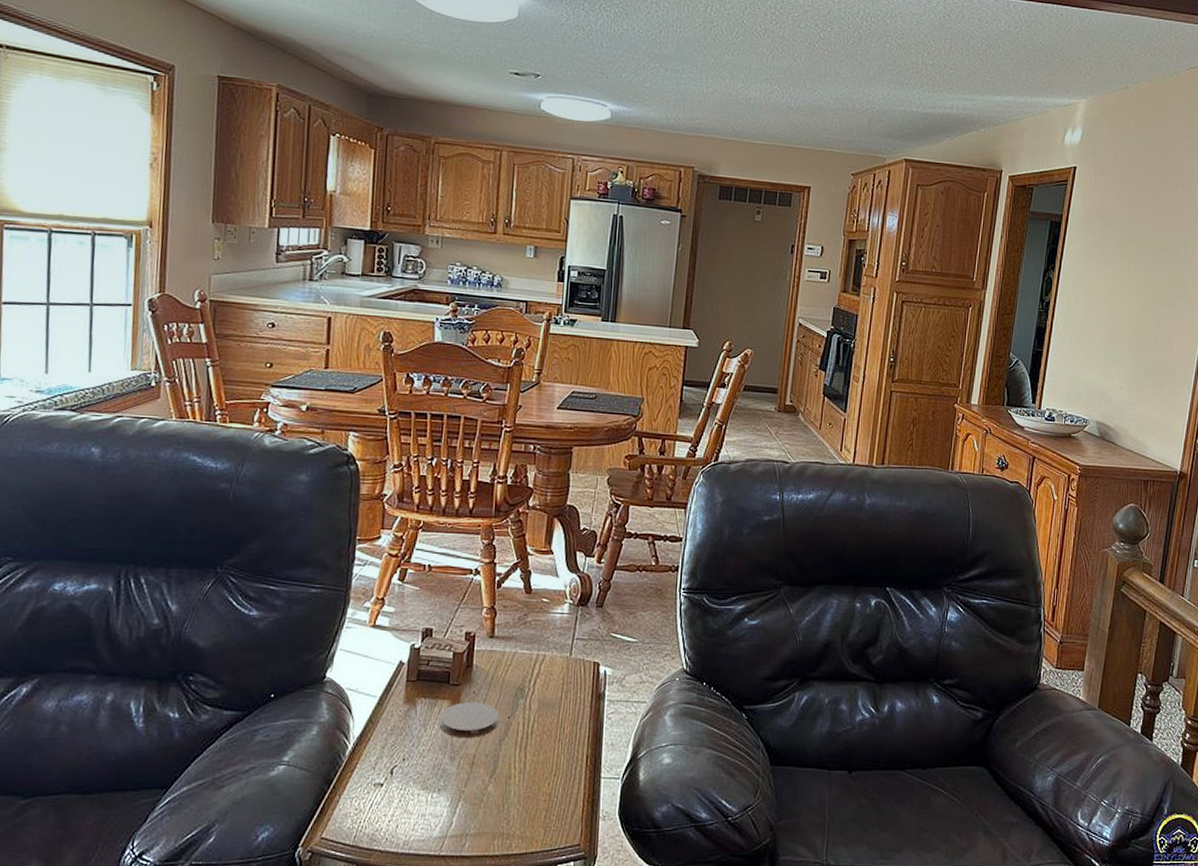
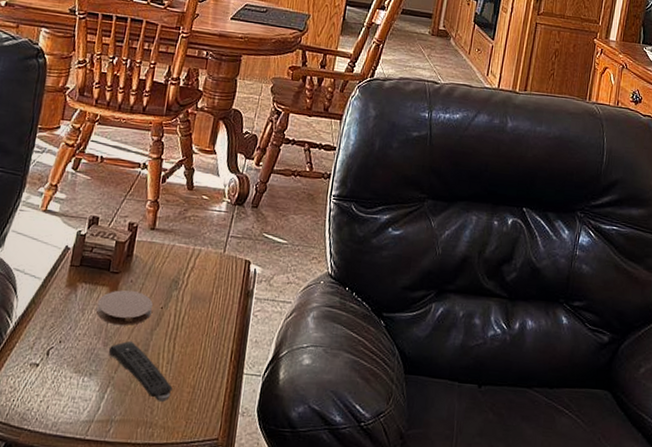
remote control: none [456,753,527,812] -> present [108,340,172,402]

